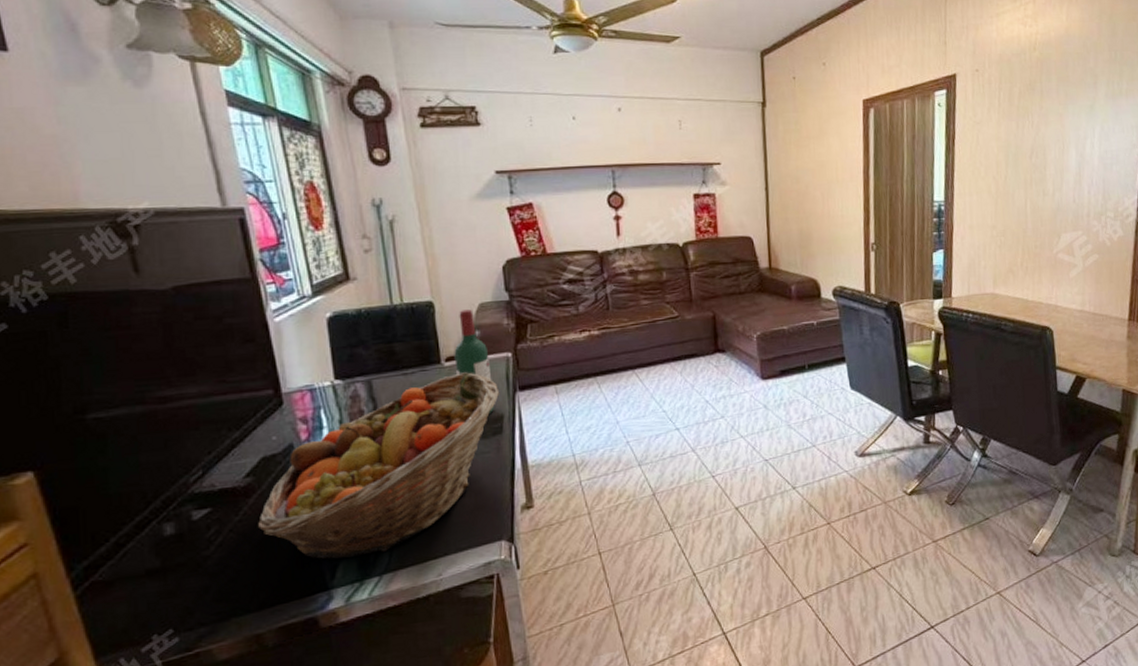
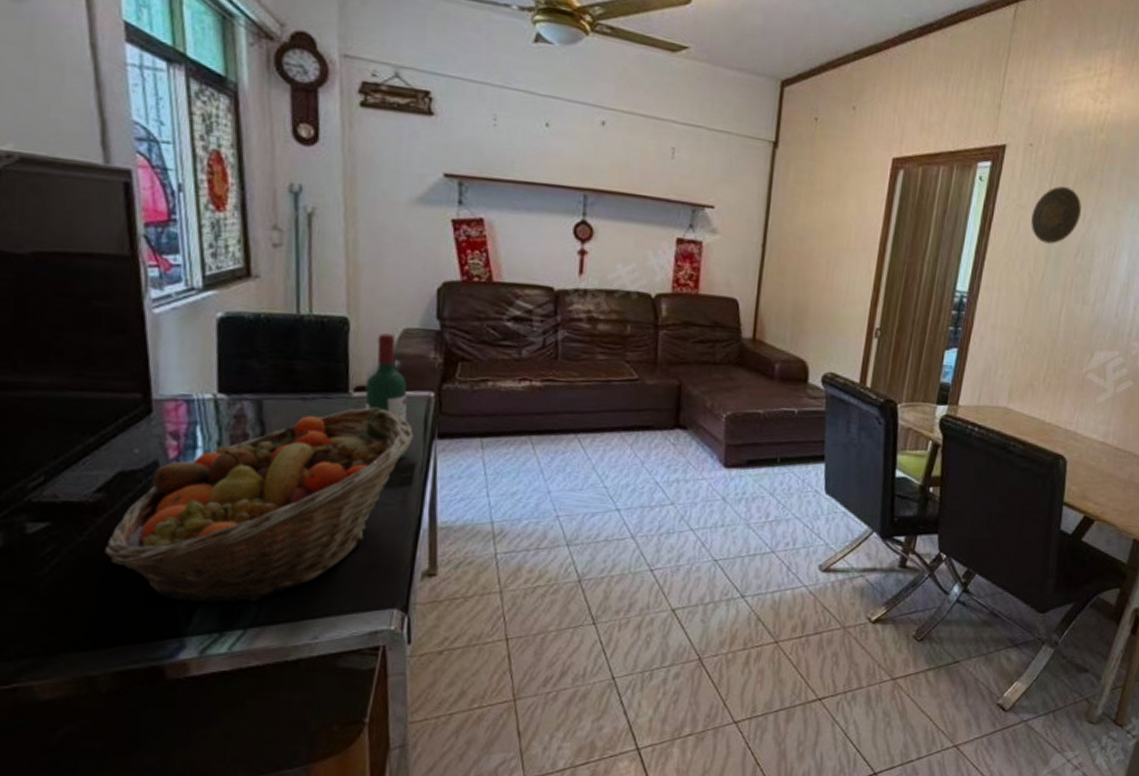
decorative plate: none [987,101,1029,150] -> present [1031,186,1081,244]

